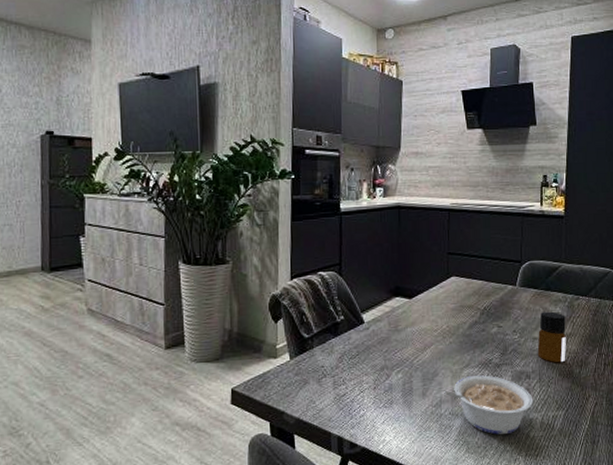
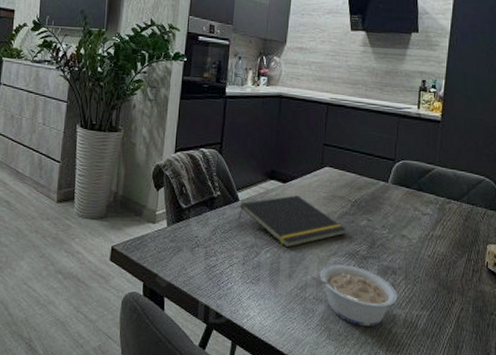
notepad: none [364,310,478,366] -> present [237,195,347,248]
bottle: present [537,311,566,363] -> none [405,211,436,263]

